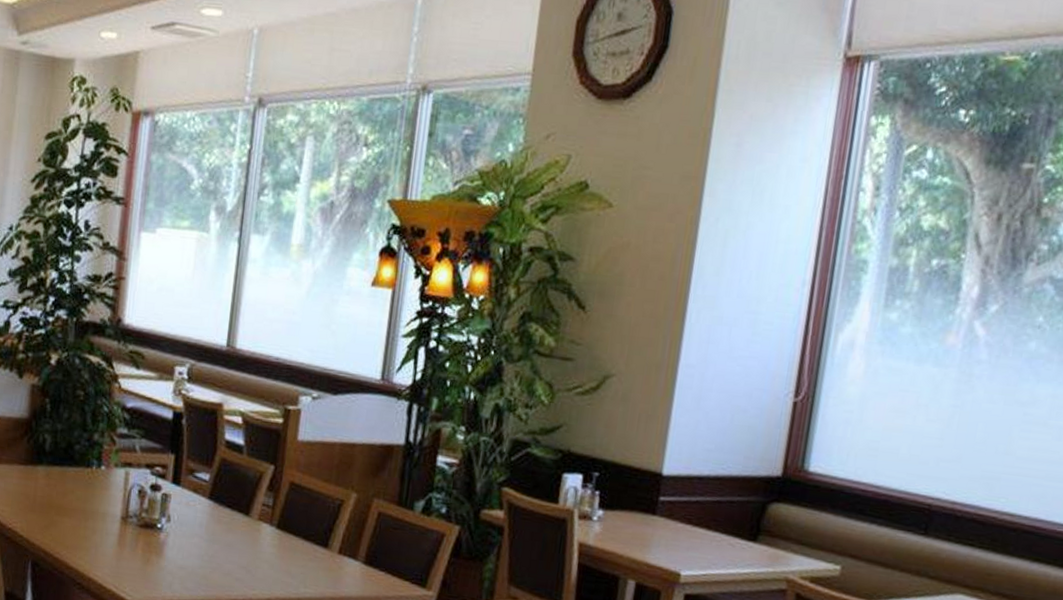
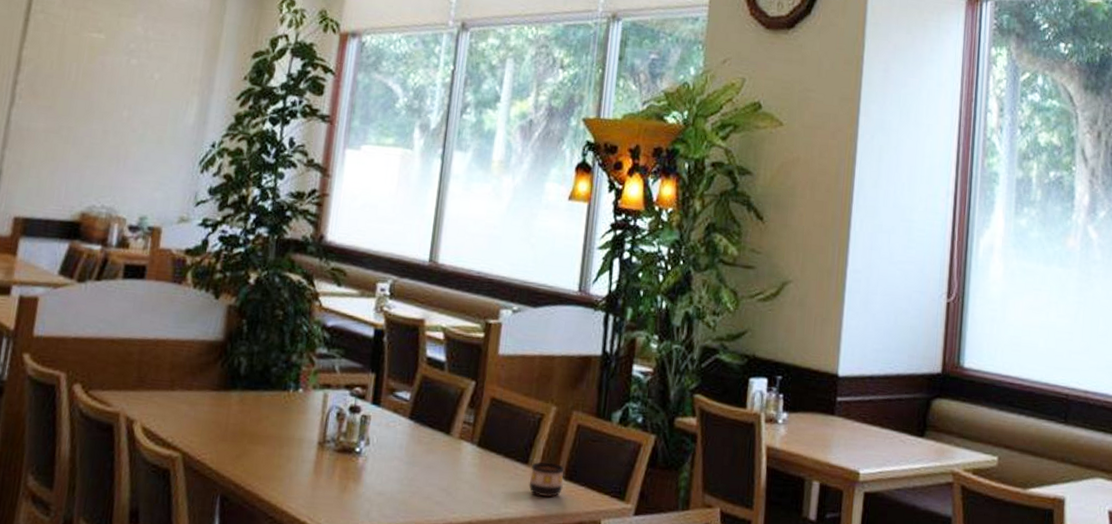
cup: none [328,546,365,581] -> present [529,462,565,498]

